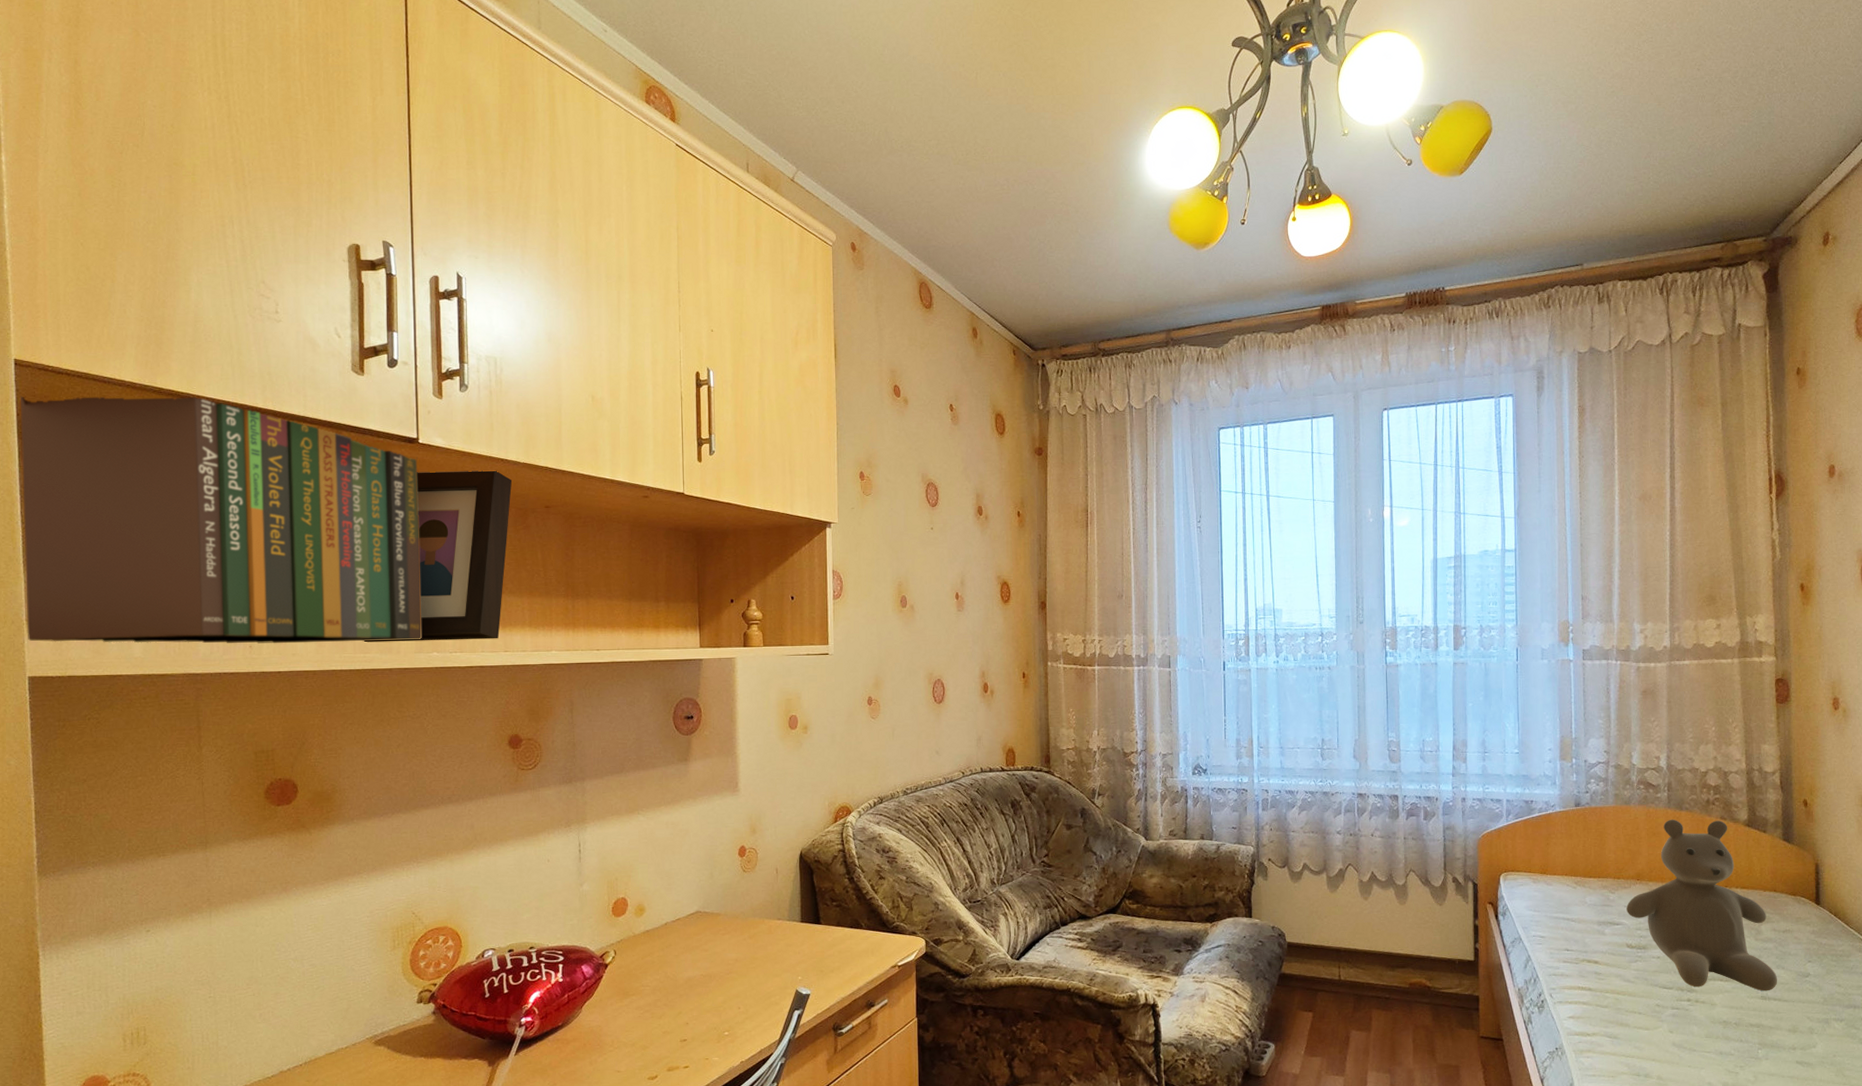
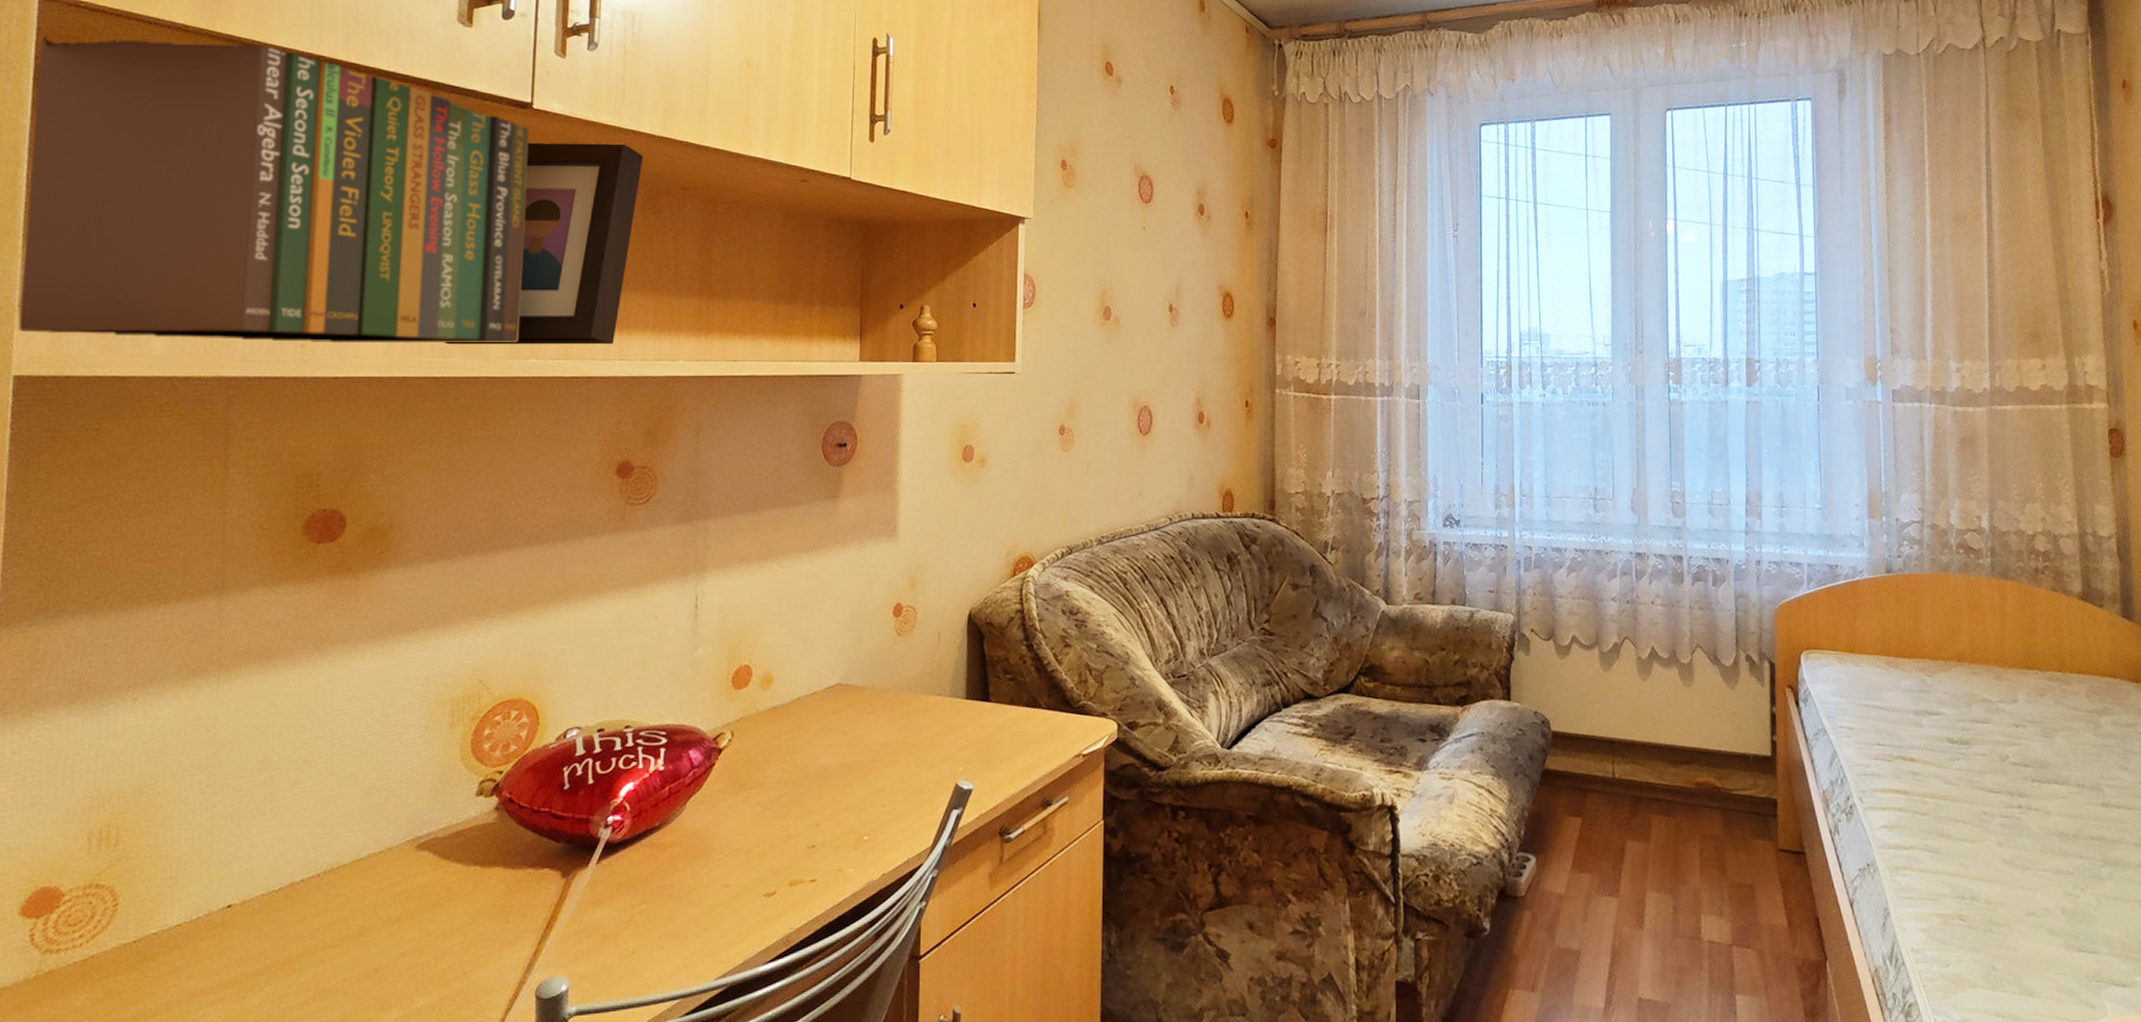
stuffed bear: present [1626,820,1778,992] -> none [1946,591,2121,797]

